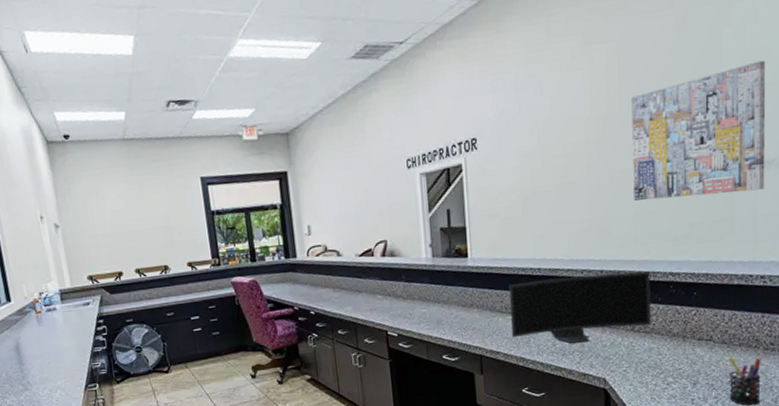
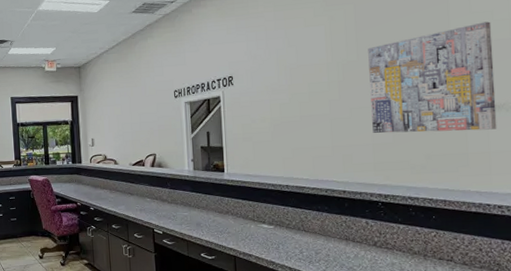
monitor: present [508,271,651,343] -> none [260,193,392,253]

